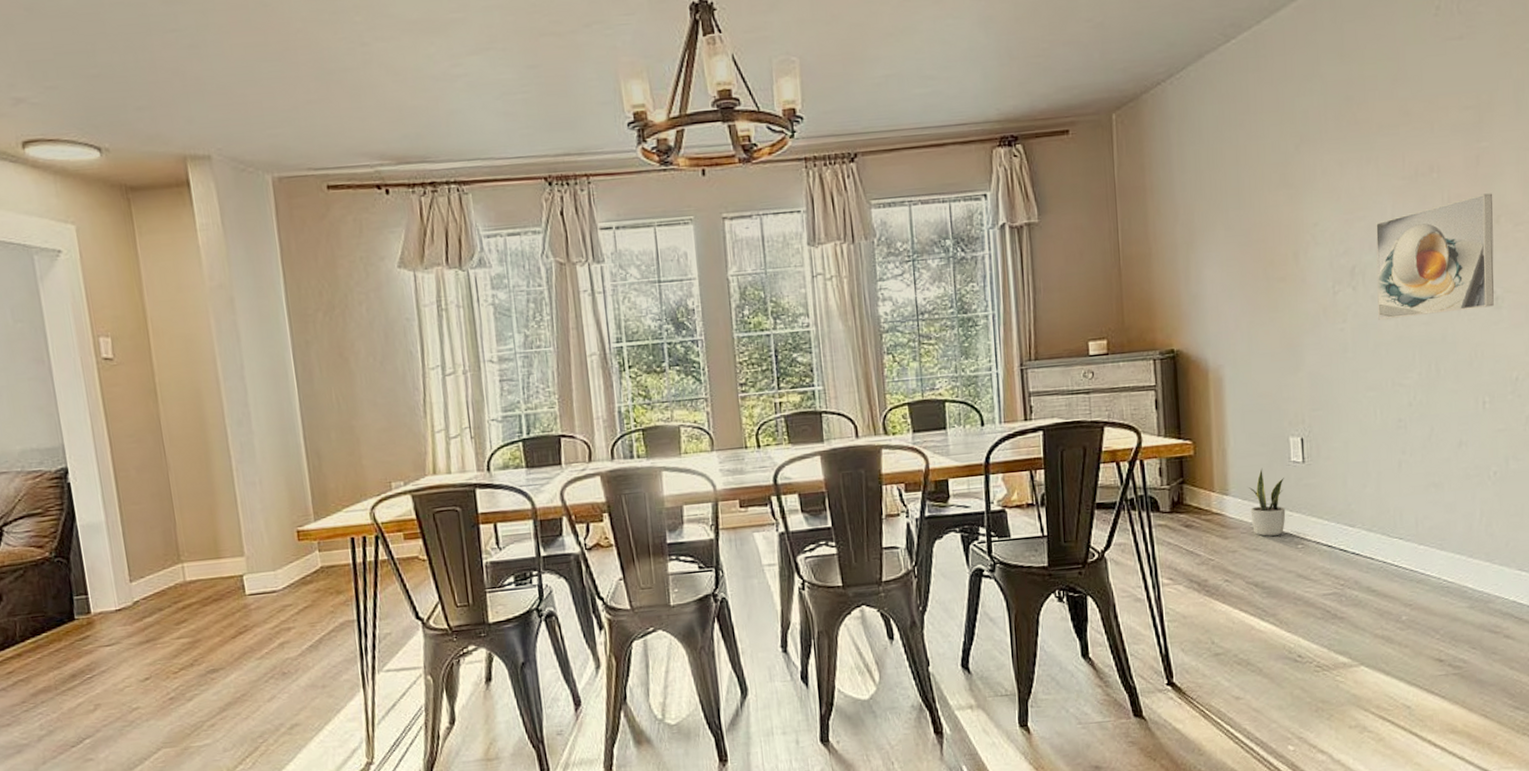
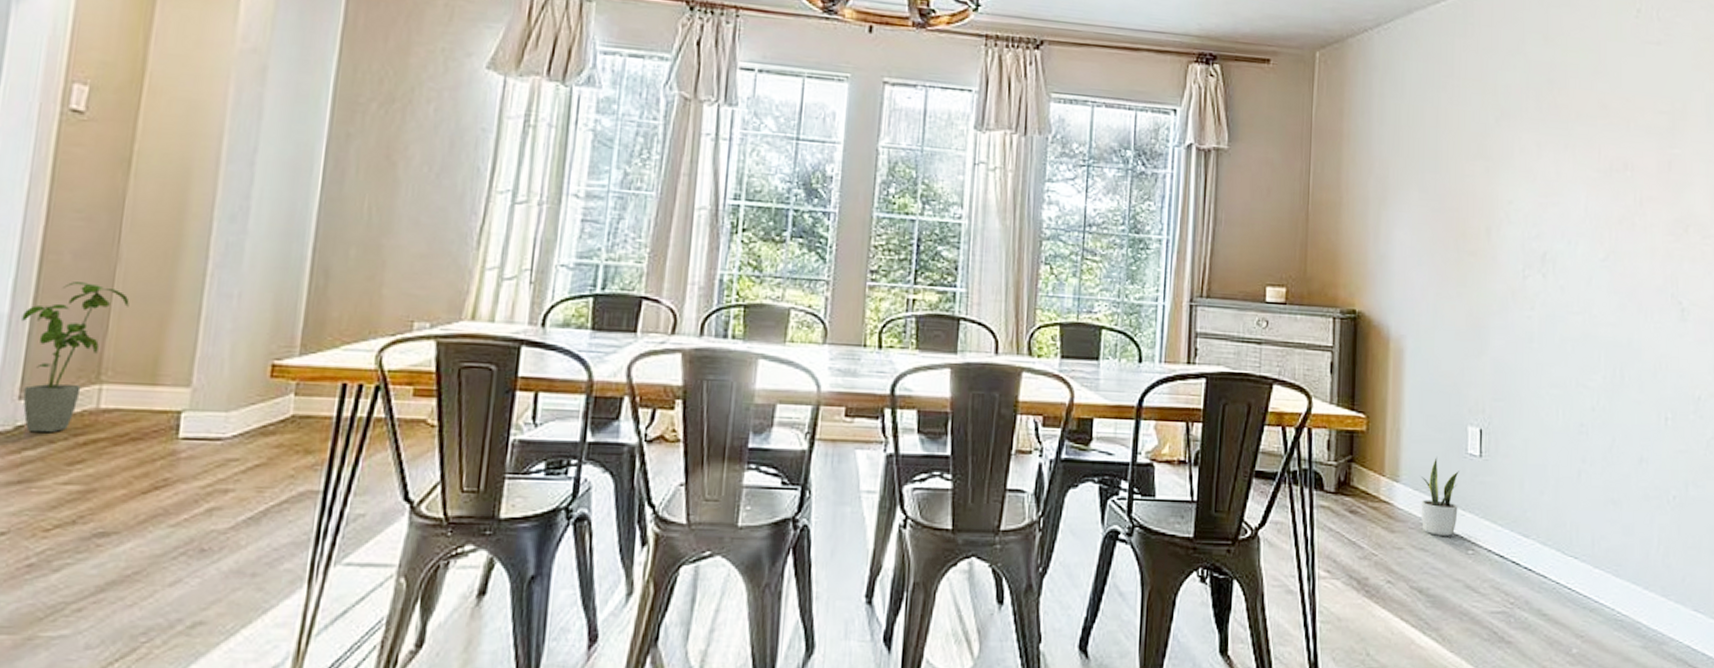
house plant: none [115,489,185,605] -> present [21,282,130,433]
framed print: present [1376,193,1494,320] -> none [1566,200,1683,318]

